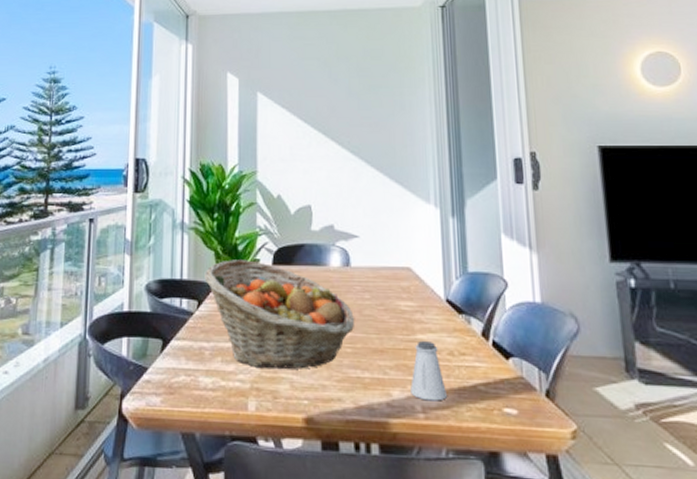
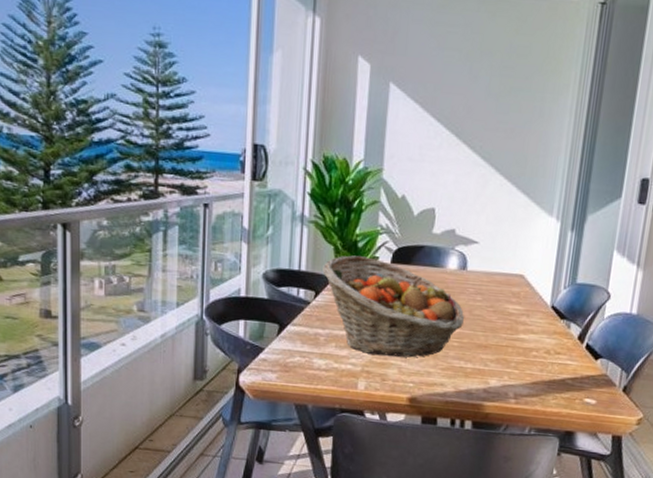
saltshaker: present [410,341,447,401] -> none [506,340,538,390]

